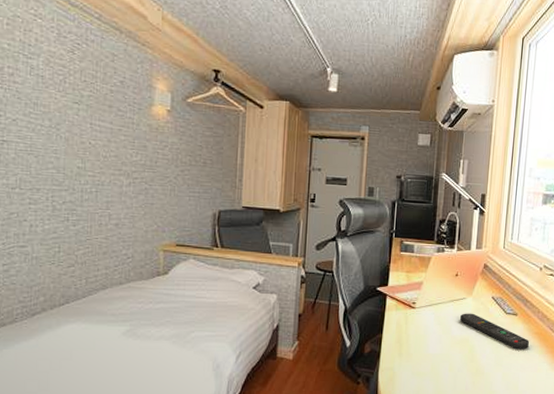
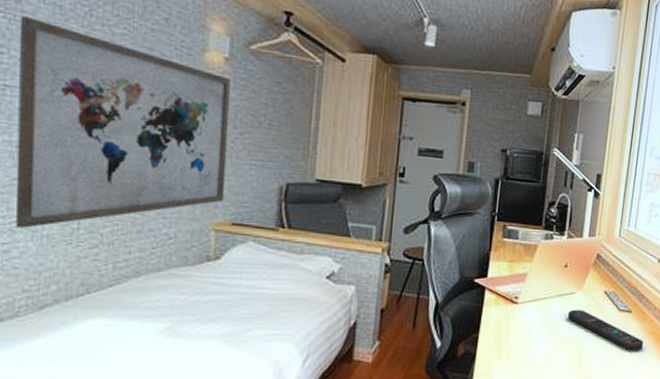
wall art: none [12,86,172,252] -> present [15,16,230,229]

